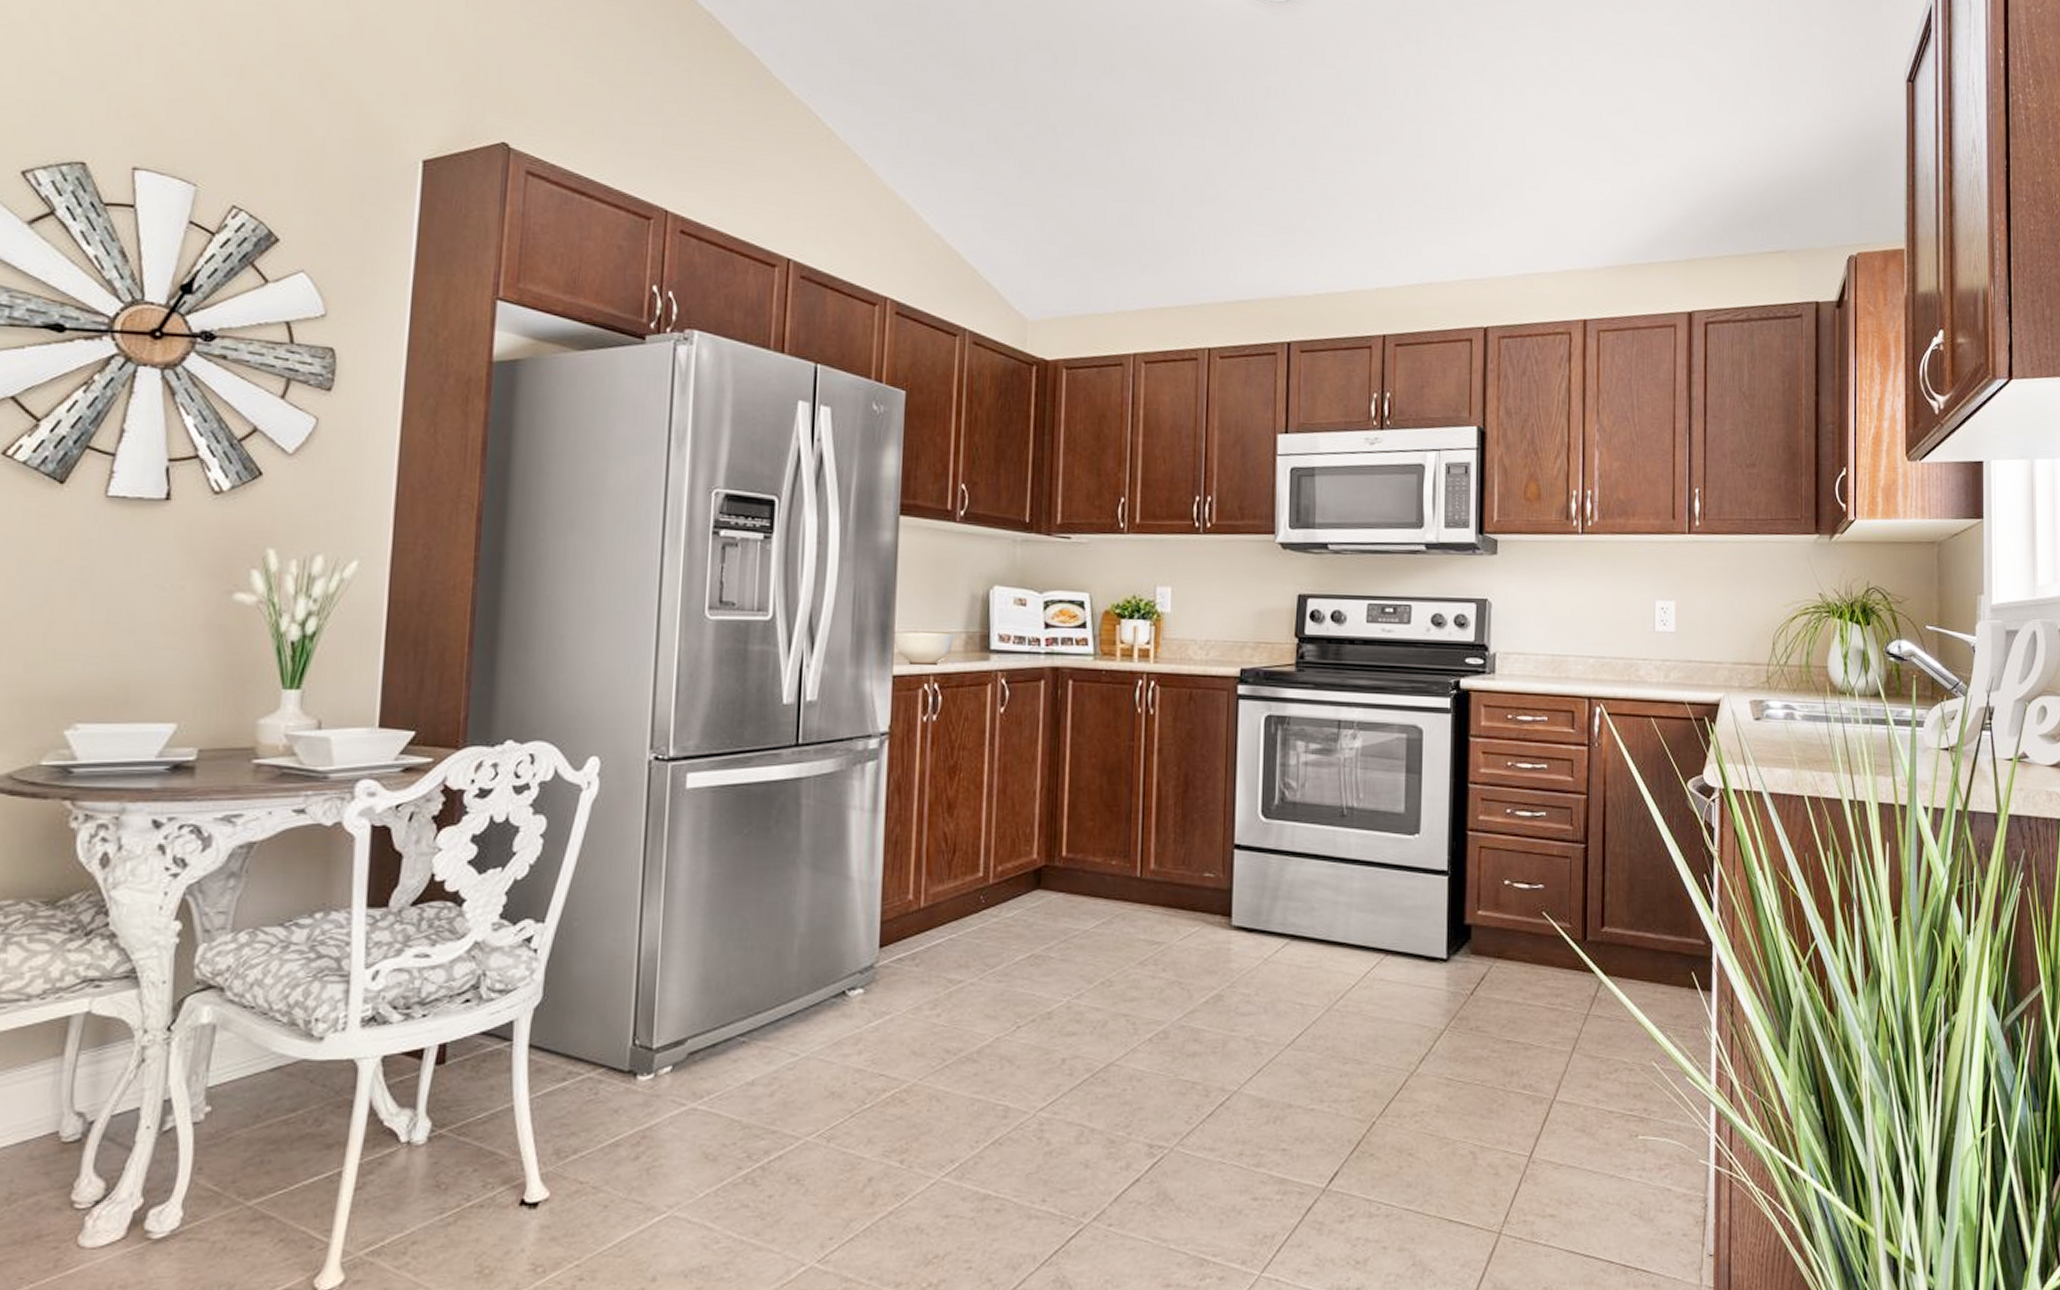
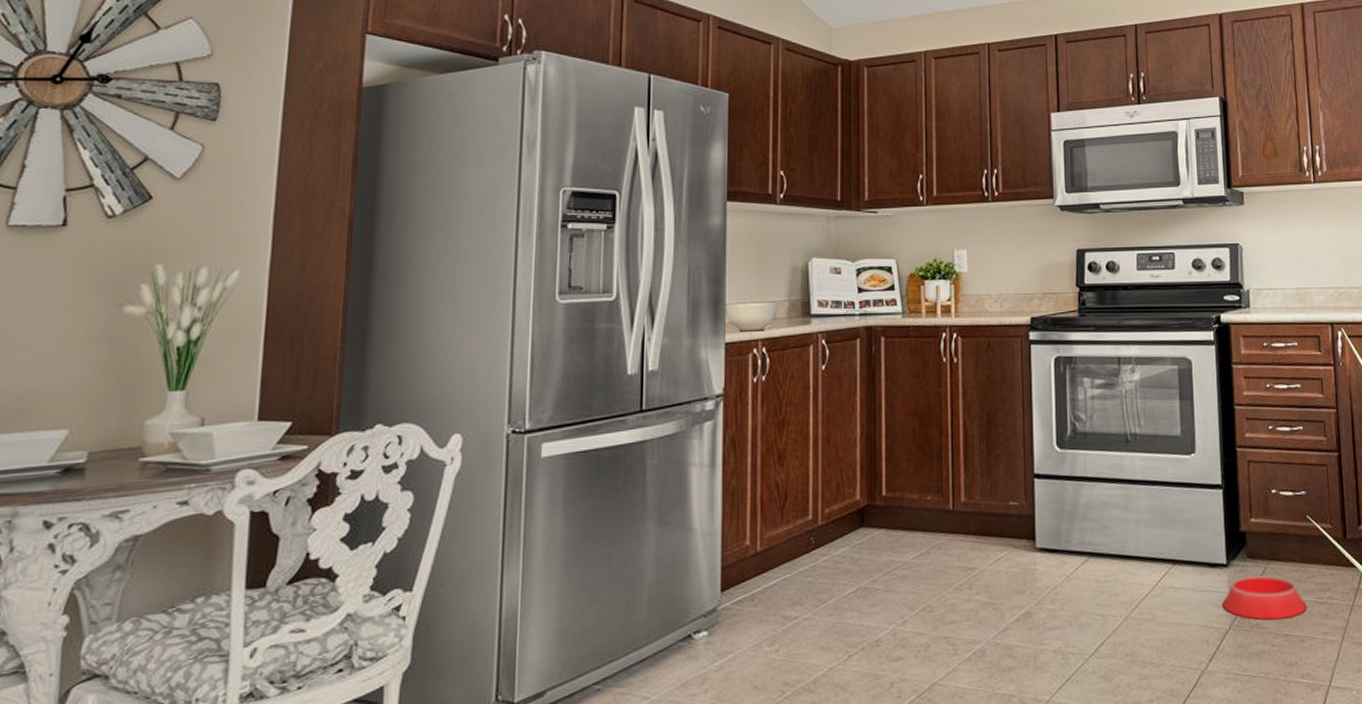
pet bowl: none [1438,973,1535,1023] -> present [1222,574,1307,620]

